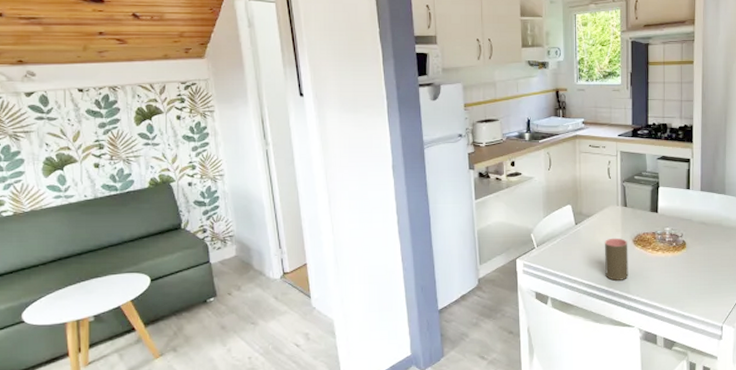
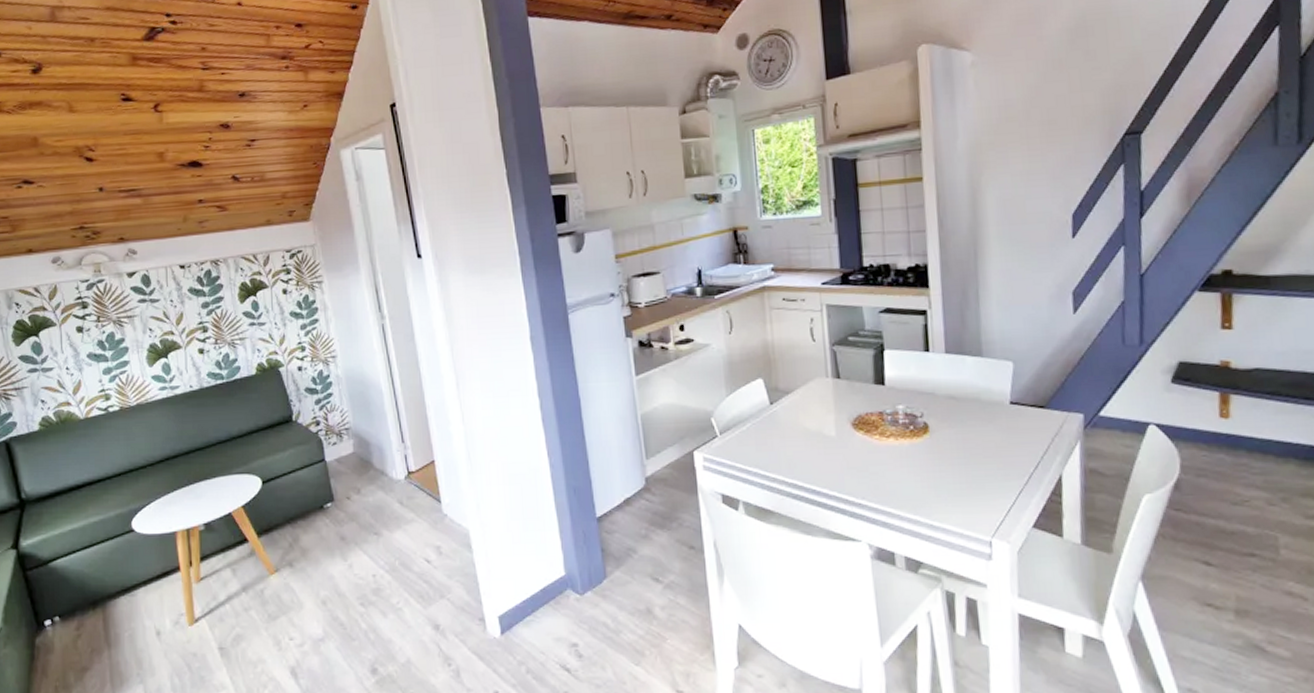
cup: present [604,238,629,281] -> none [811,420,849,478]

